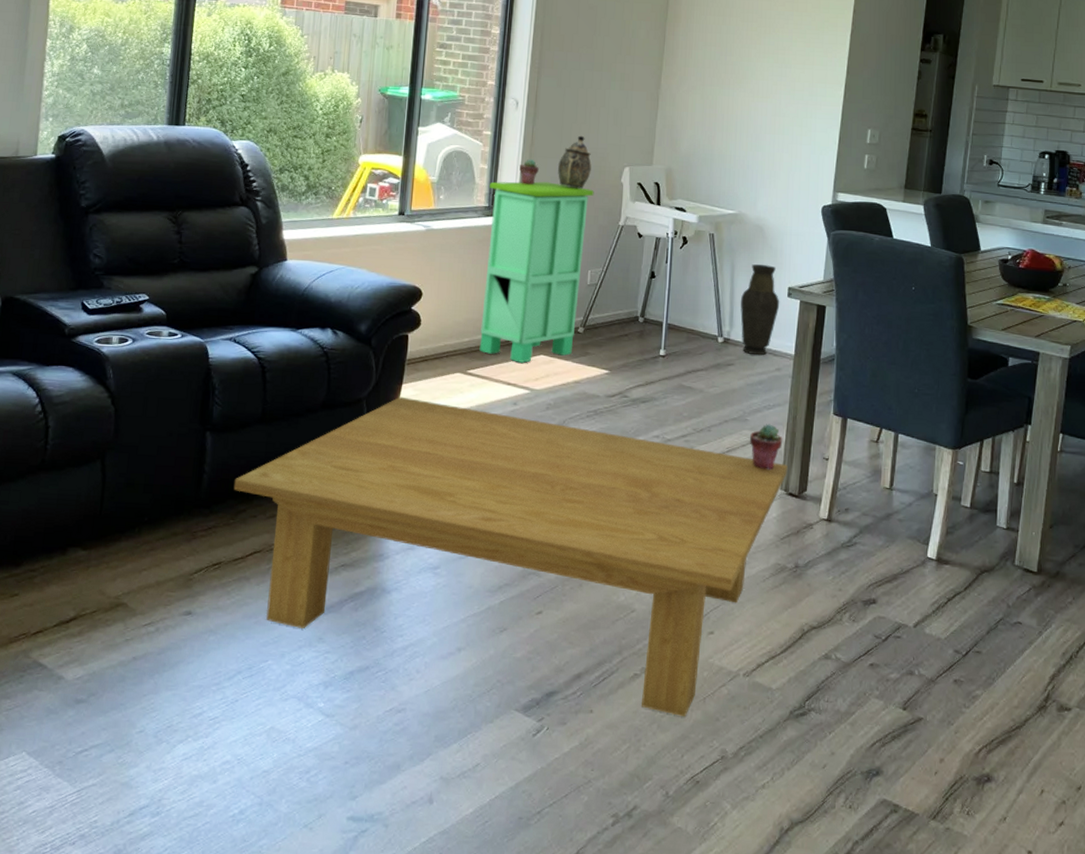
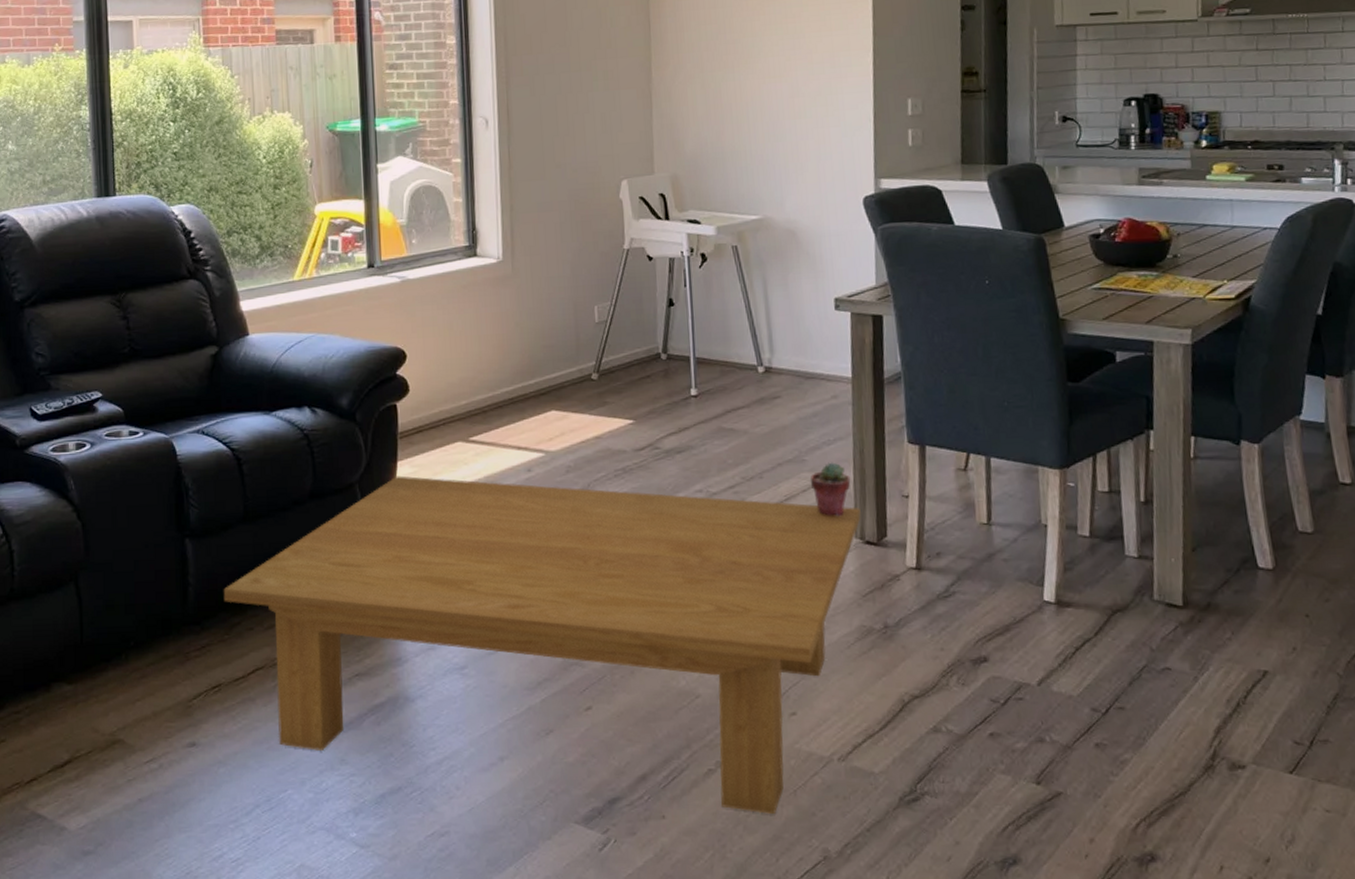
cabinet: present [479,181,594,363] -> none [466,208,590,422]
potted succulent: present [519,158,539,185] -> none [499,184,522,215]
decorative jar: present [558,135,592,189] -> none [544,149,583,212]
vase: present [740,264,780,356] -> none [779,275,827,383]

